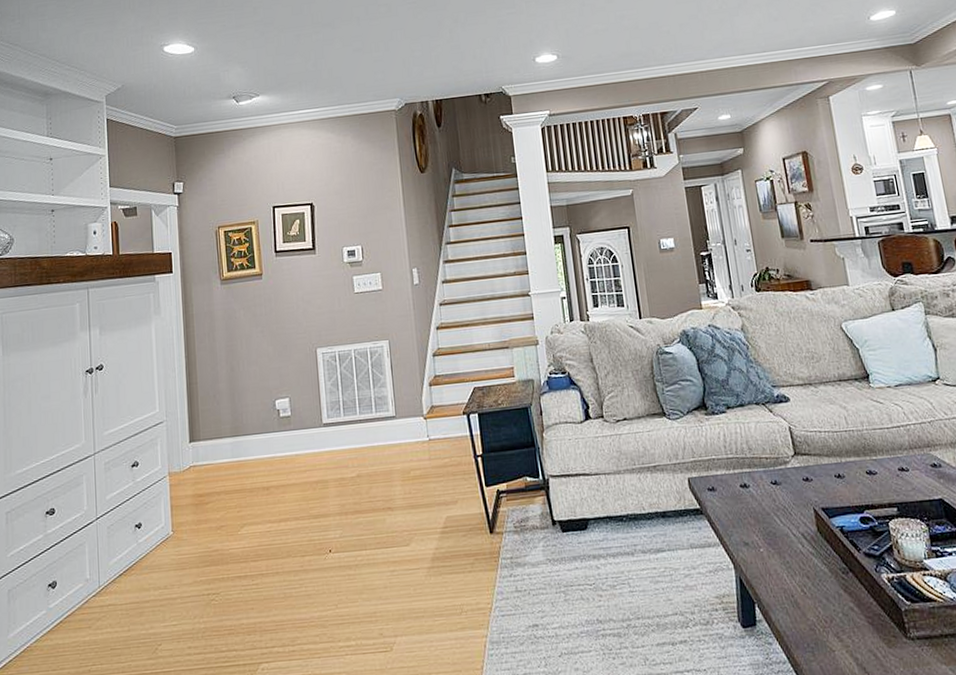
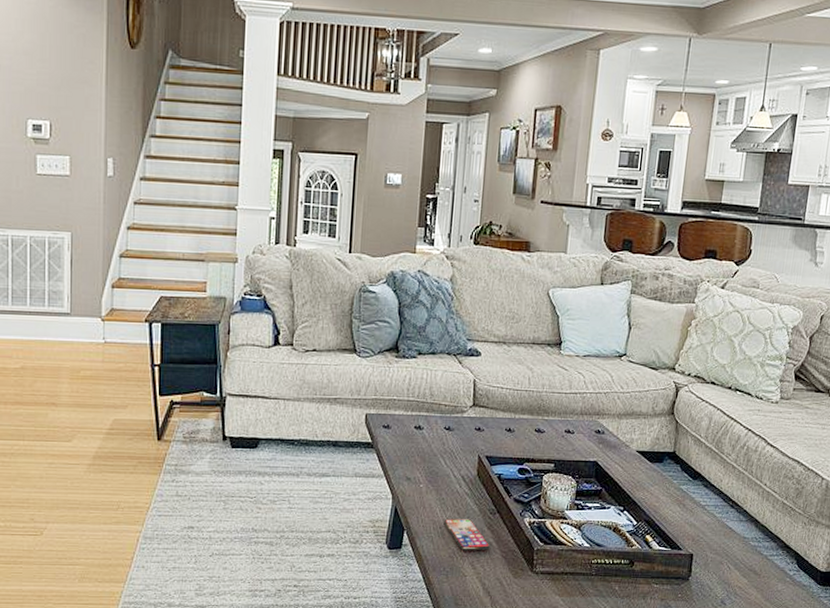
smartphone: none [794,582,853,621] -> present [443,519,490,551]

